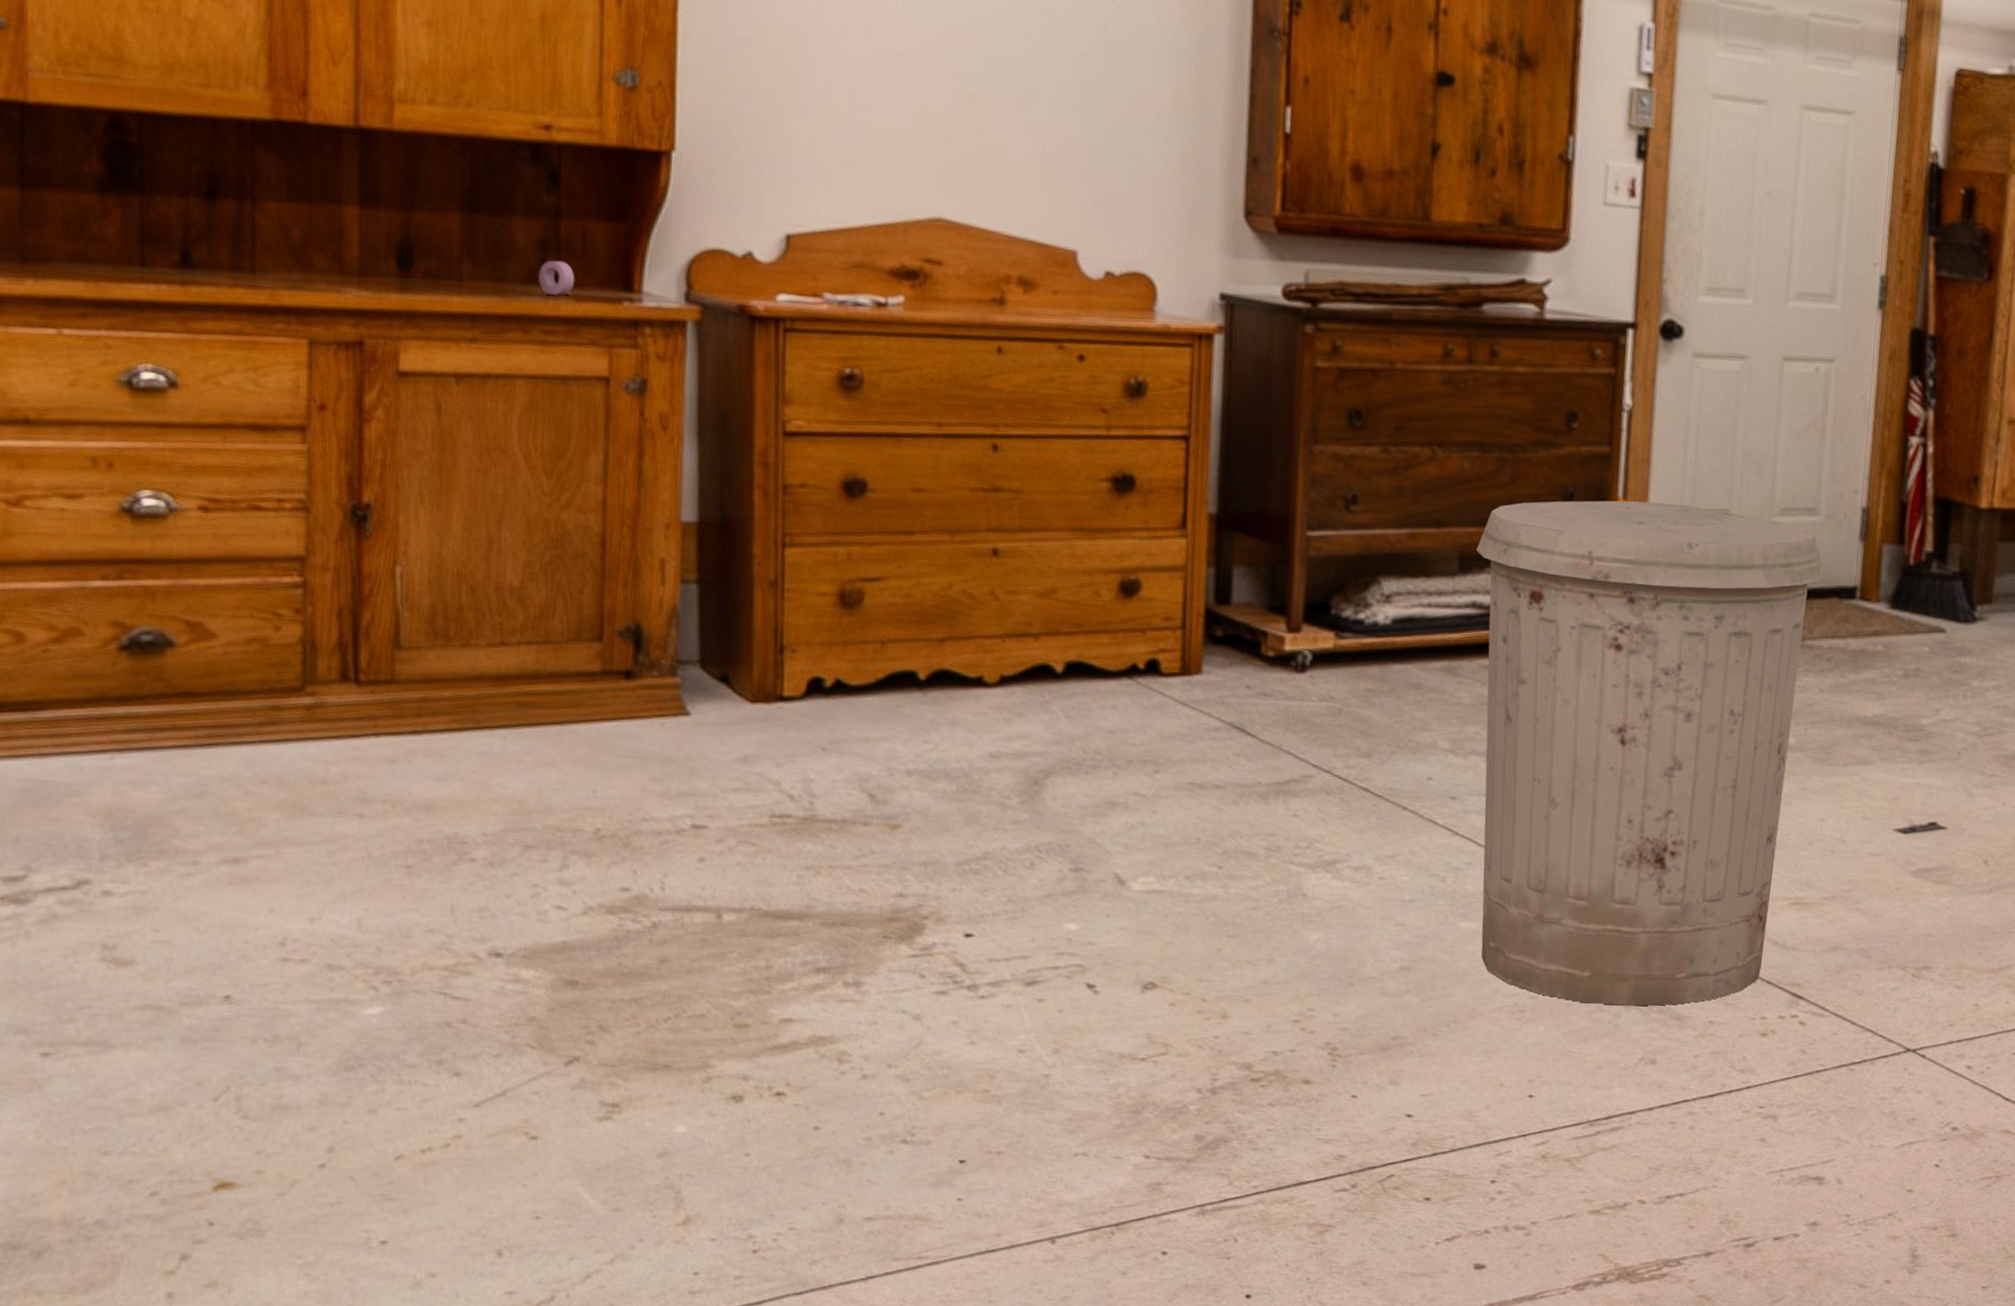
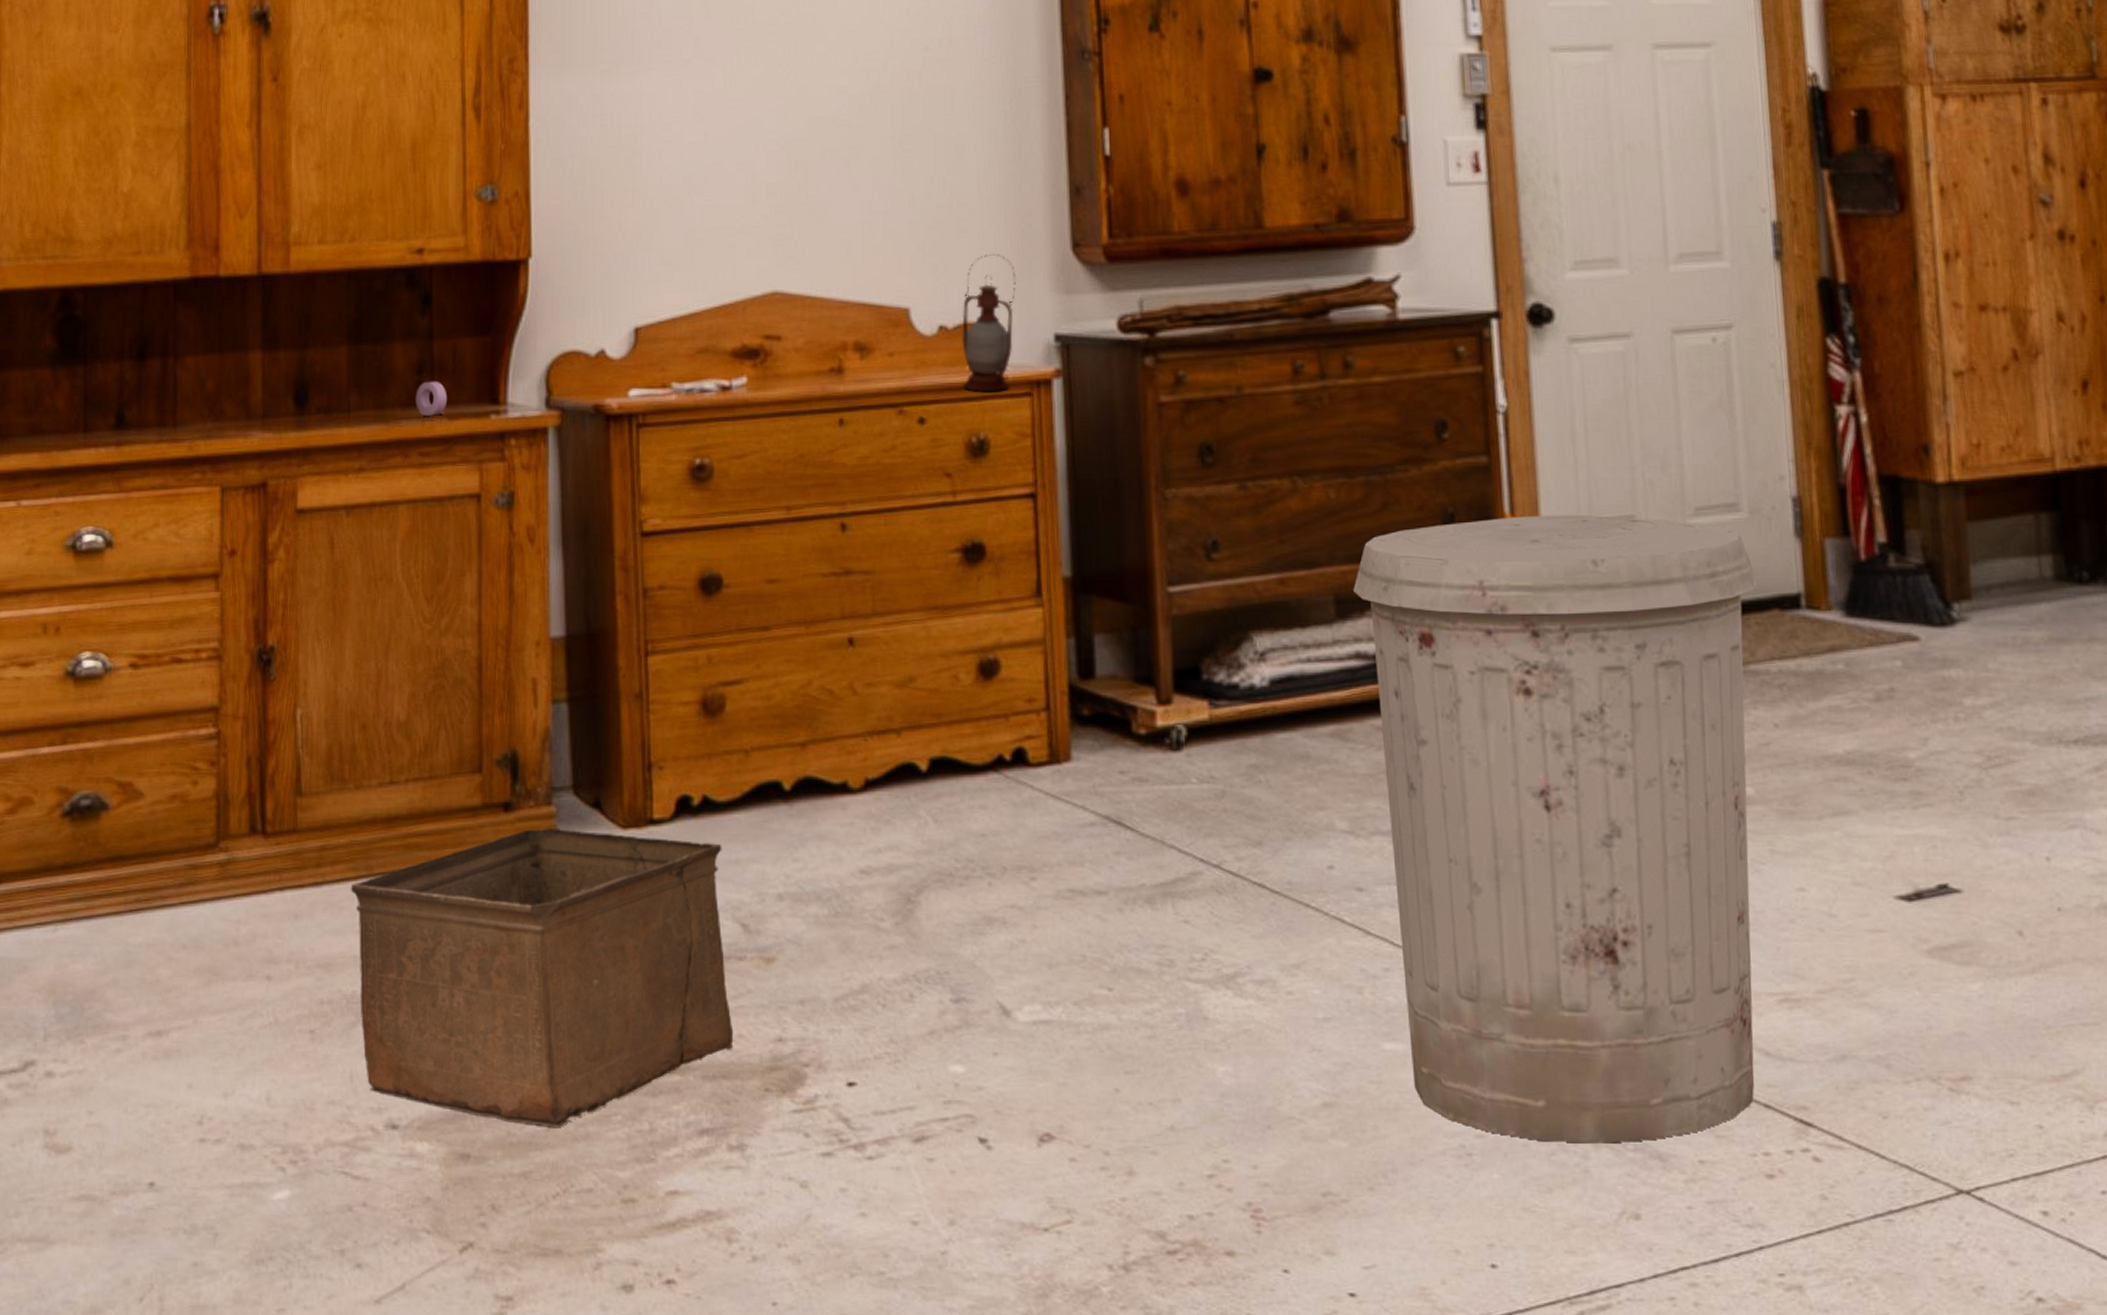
storage bin: none [454,696,855,961] -> present [350,829,734,1127]
lantern: none [1126,210,1187,340] -> present [962,254,1016,393]

